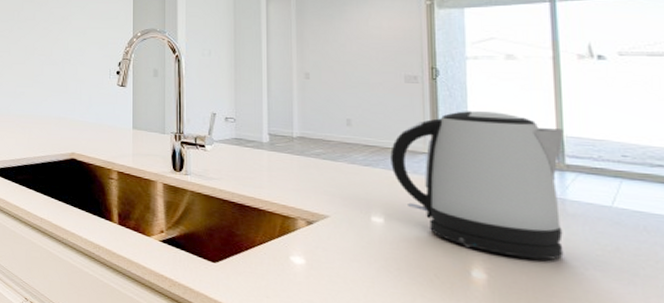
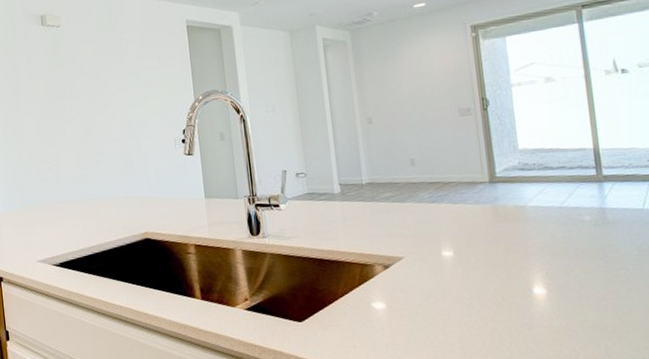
kettle: present [390,111,564,260] -> none [453,134,608,269]

